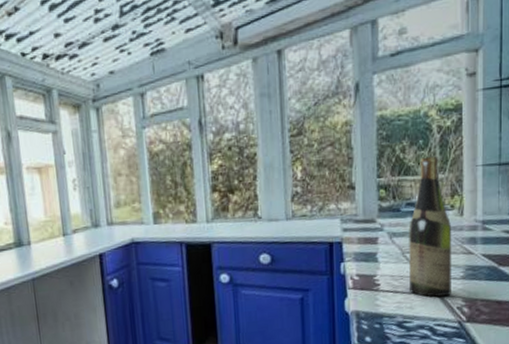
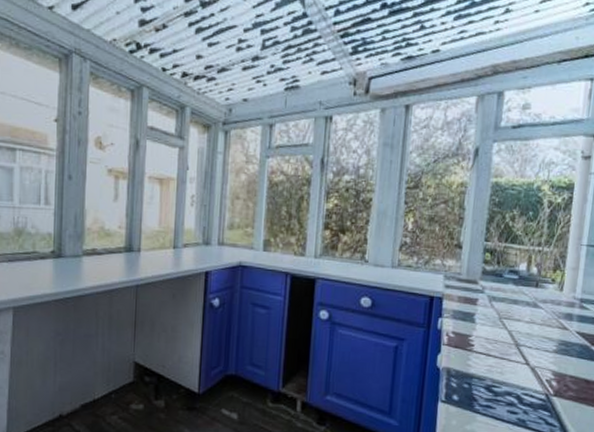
wine bottle: present [409,155,452,297] -> none [502,228,551,368]

